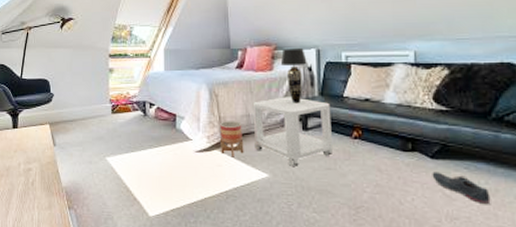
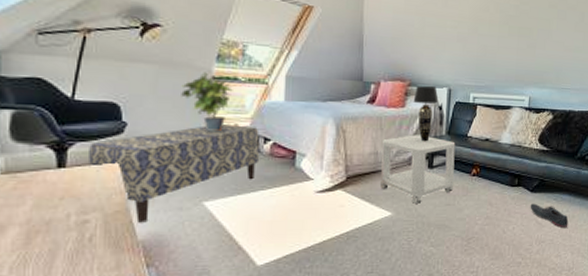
bench: none [31,93,147,173] -> present [89,125,260,223]
potted plant: none [88,51,124,99] -> present [181,72,233,132]
planter: present [220,121,244,158] -> none [344,159,370,197]

